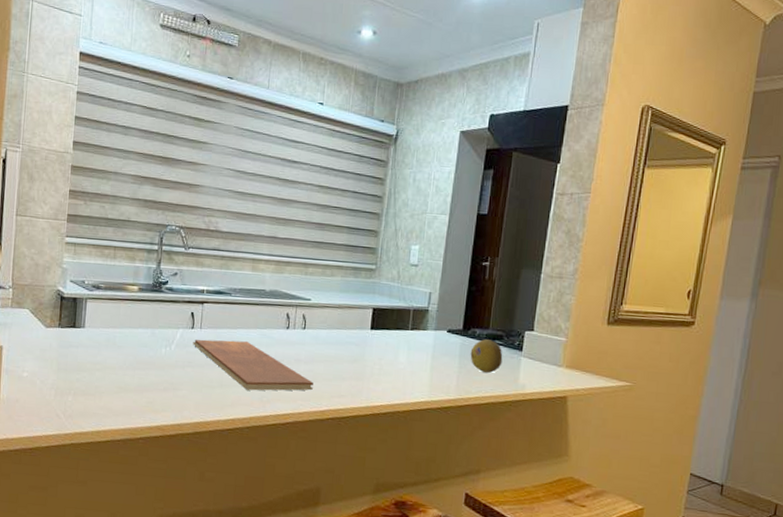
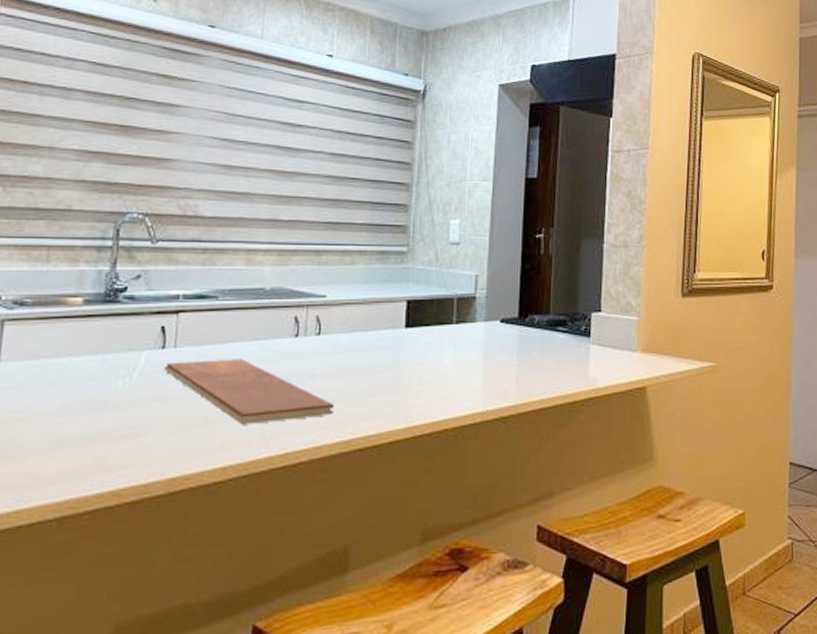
fruit: present [470,339,503,374] -> none [530,327,569,369]

